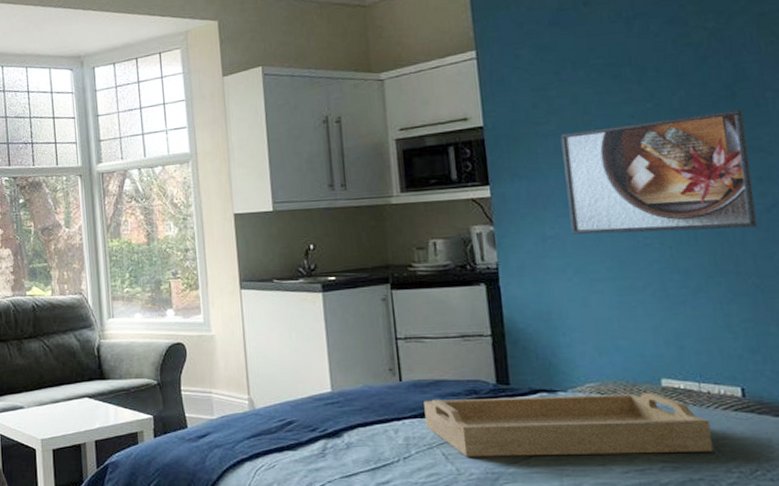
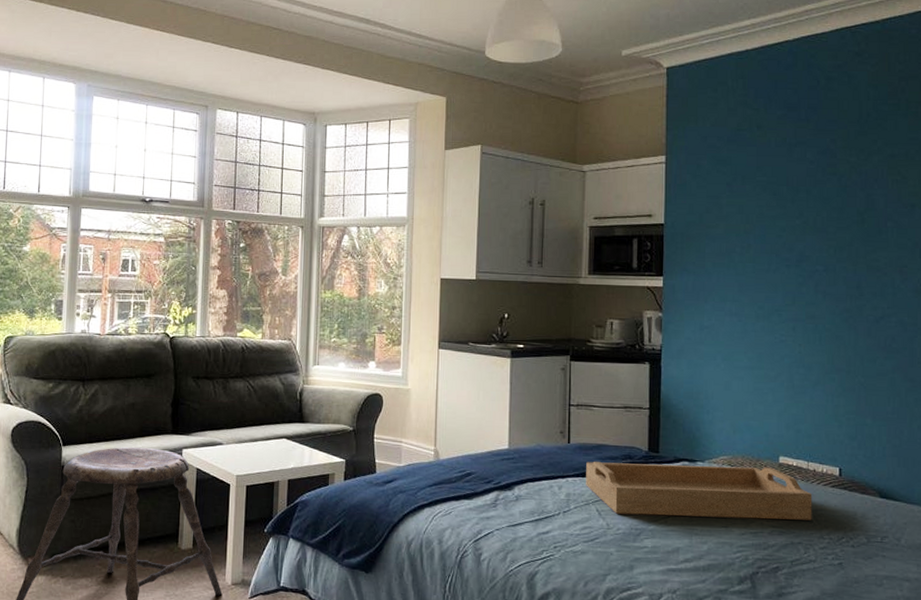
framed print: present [560,109,757,234] -> none [724,233,868,335]

